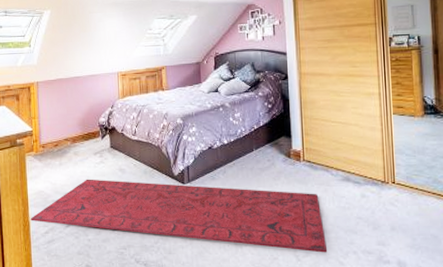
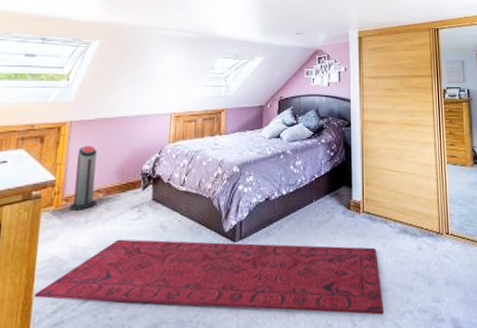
air purifier: none [46,101,66,155] -> present [68,145,97,211]

